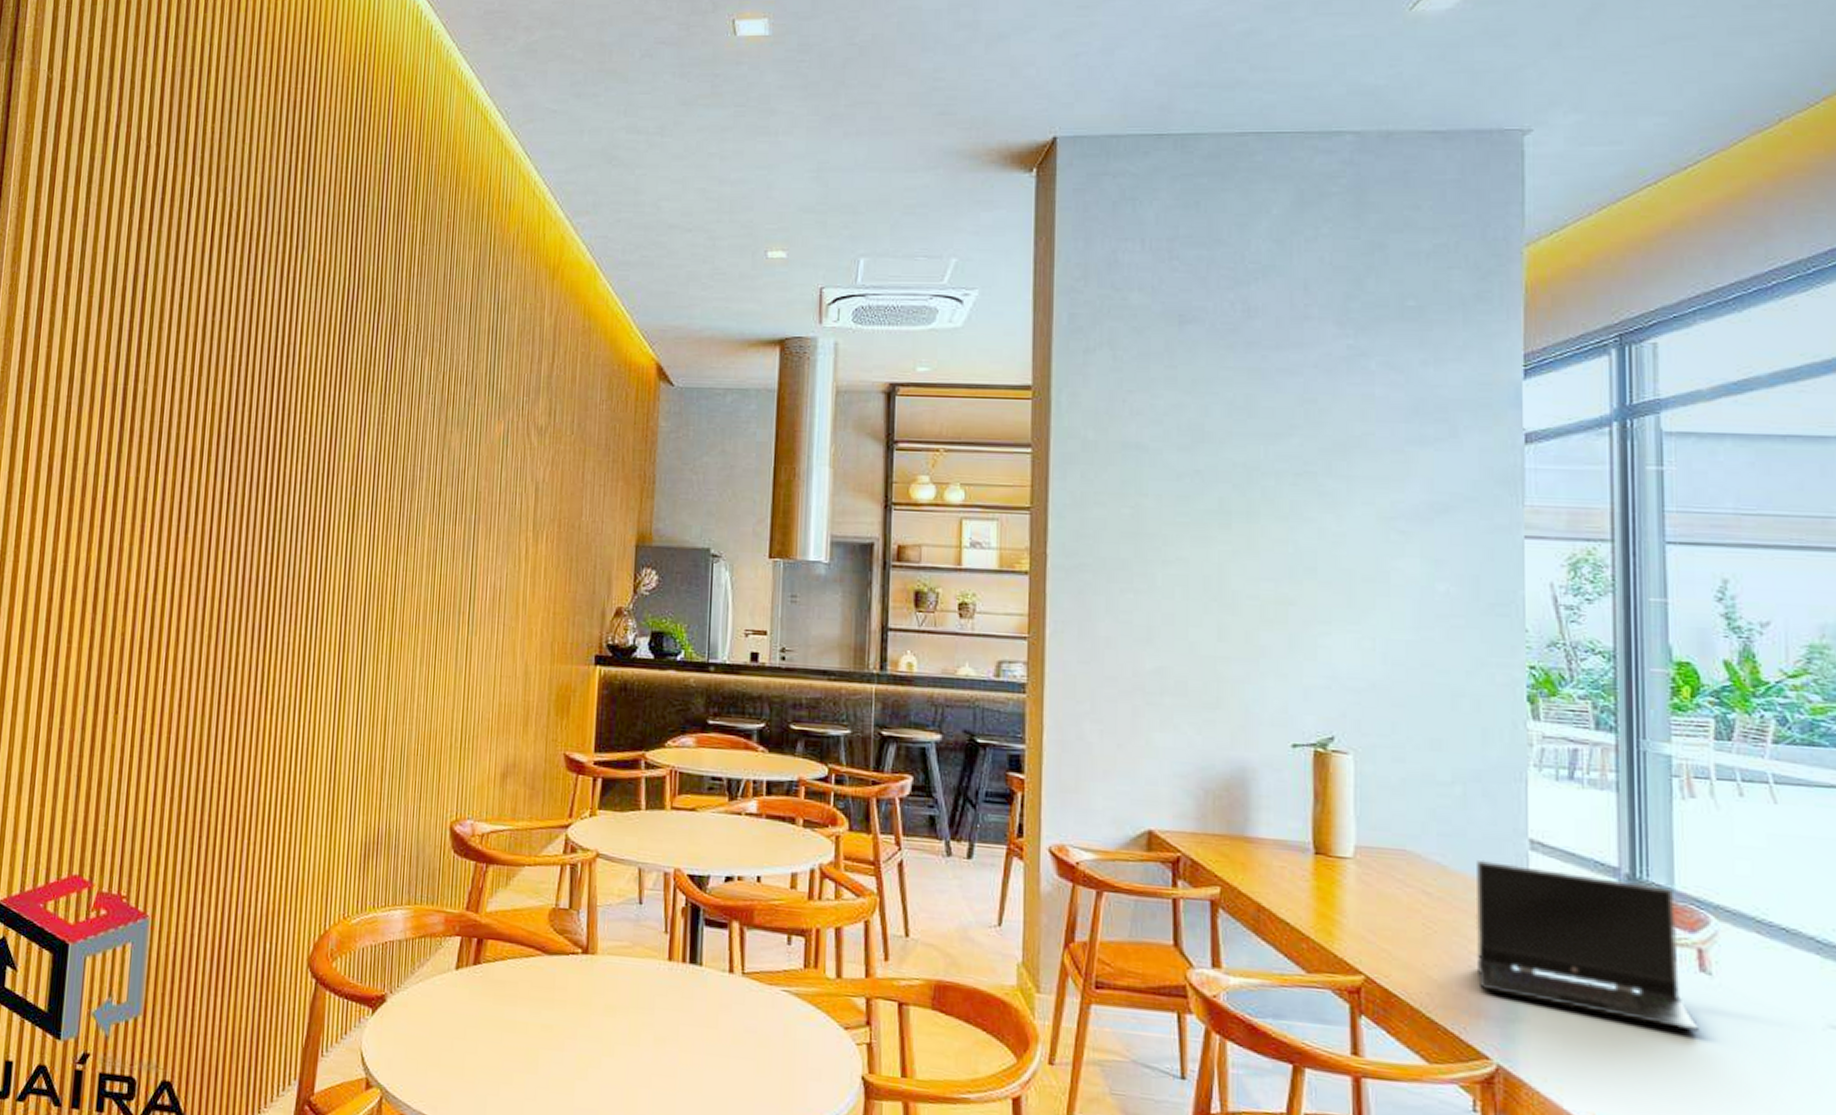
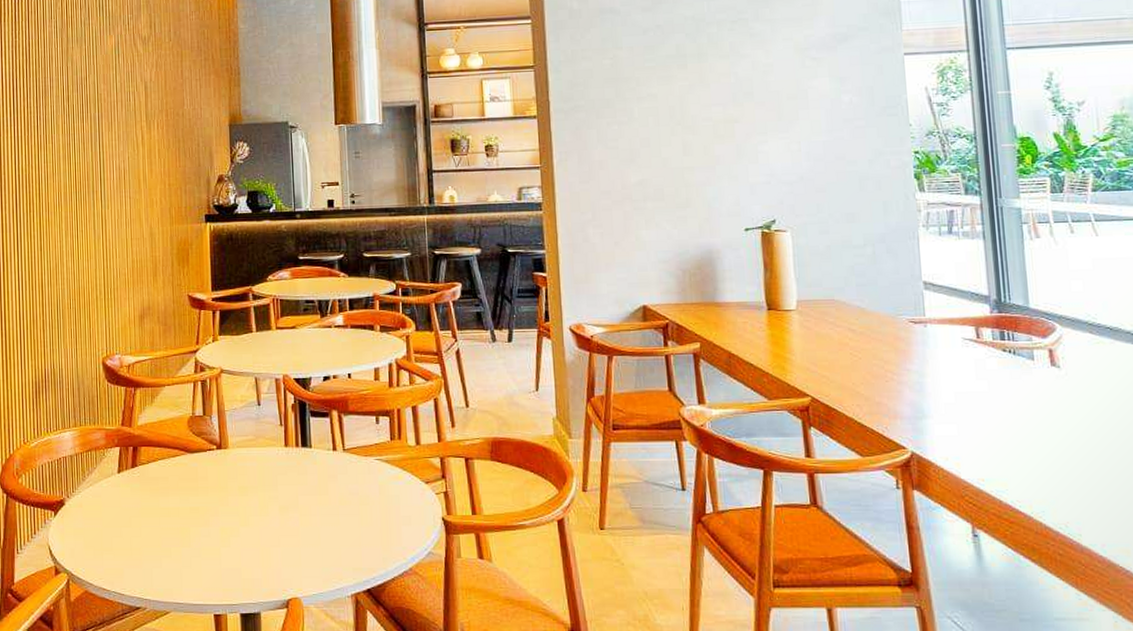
laptop computer: present [1475,859,1698,1032] -> none [886,300,1053,411]

